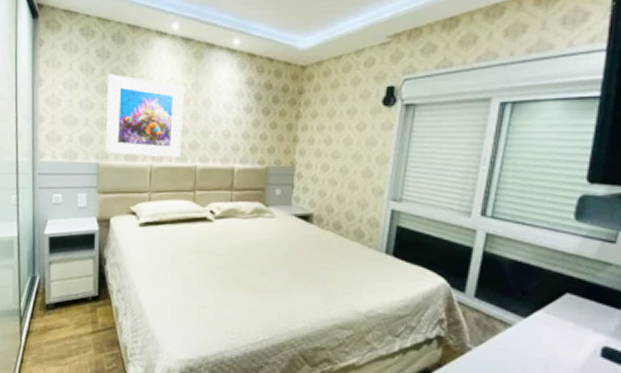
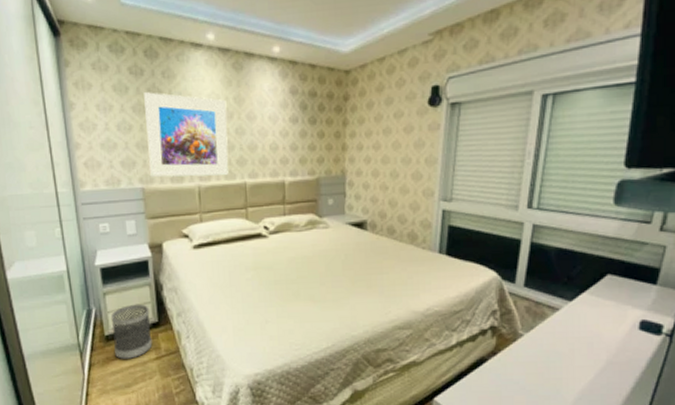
wastebasket: none [53,275,91,330] -> present [110,304,153,359]

